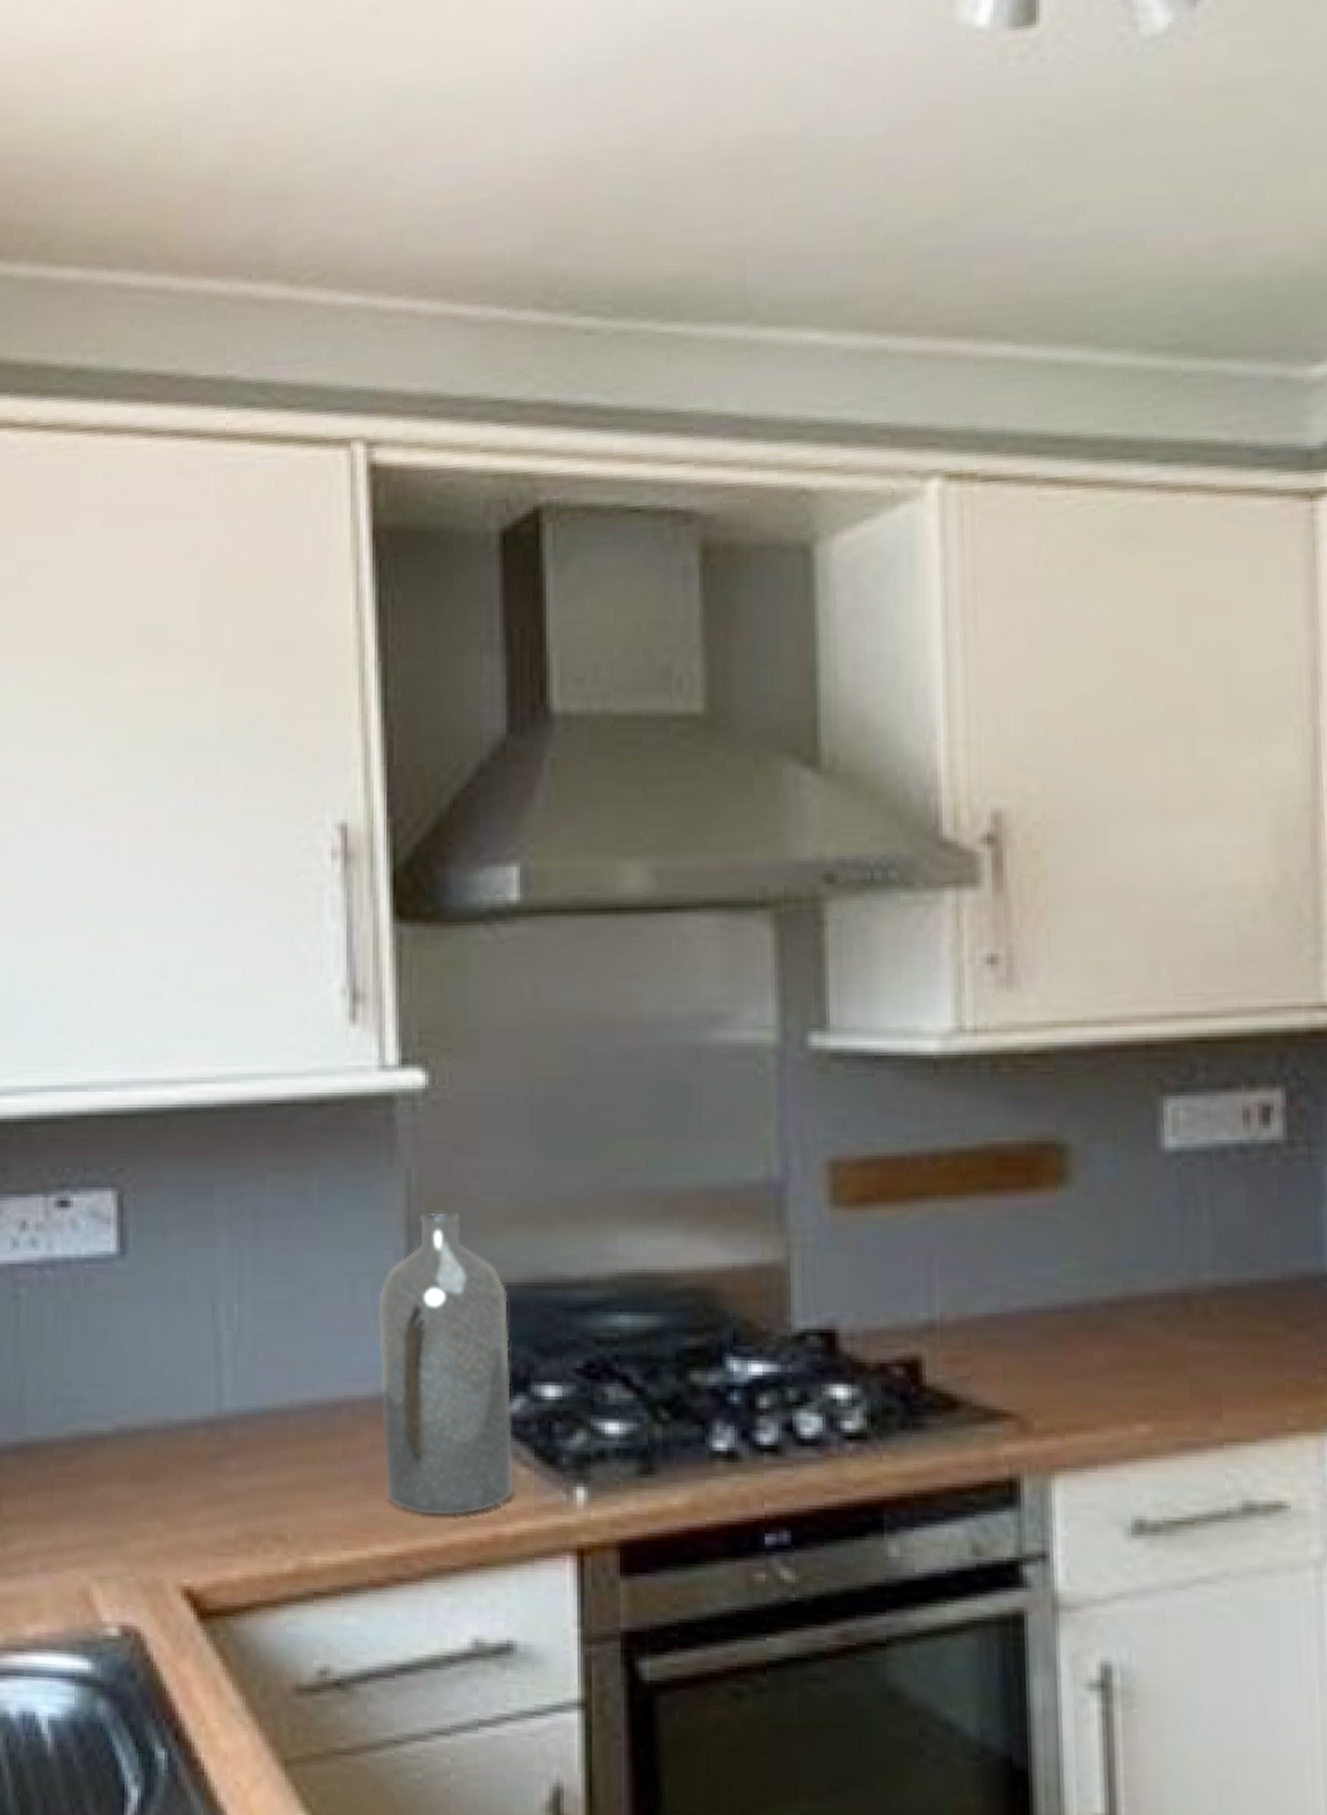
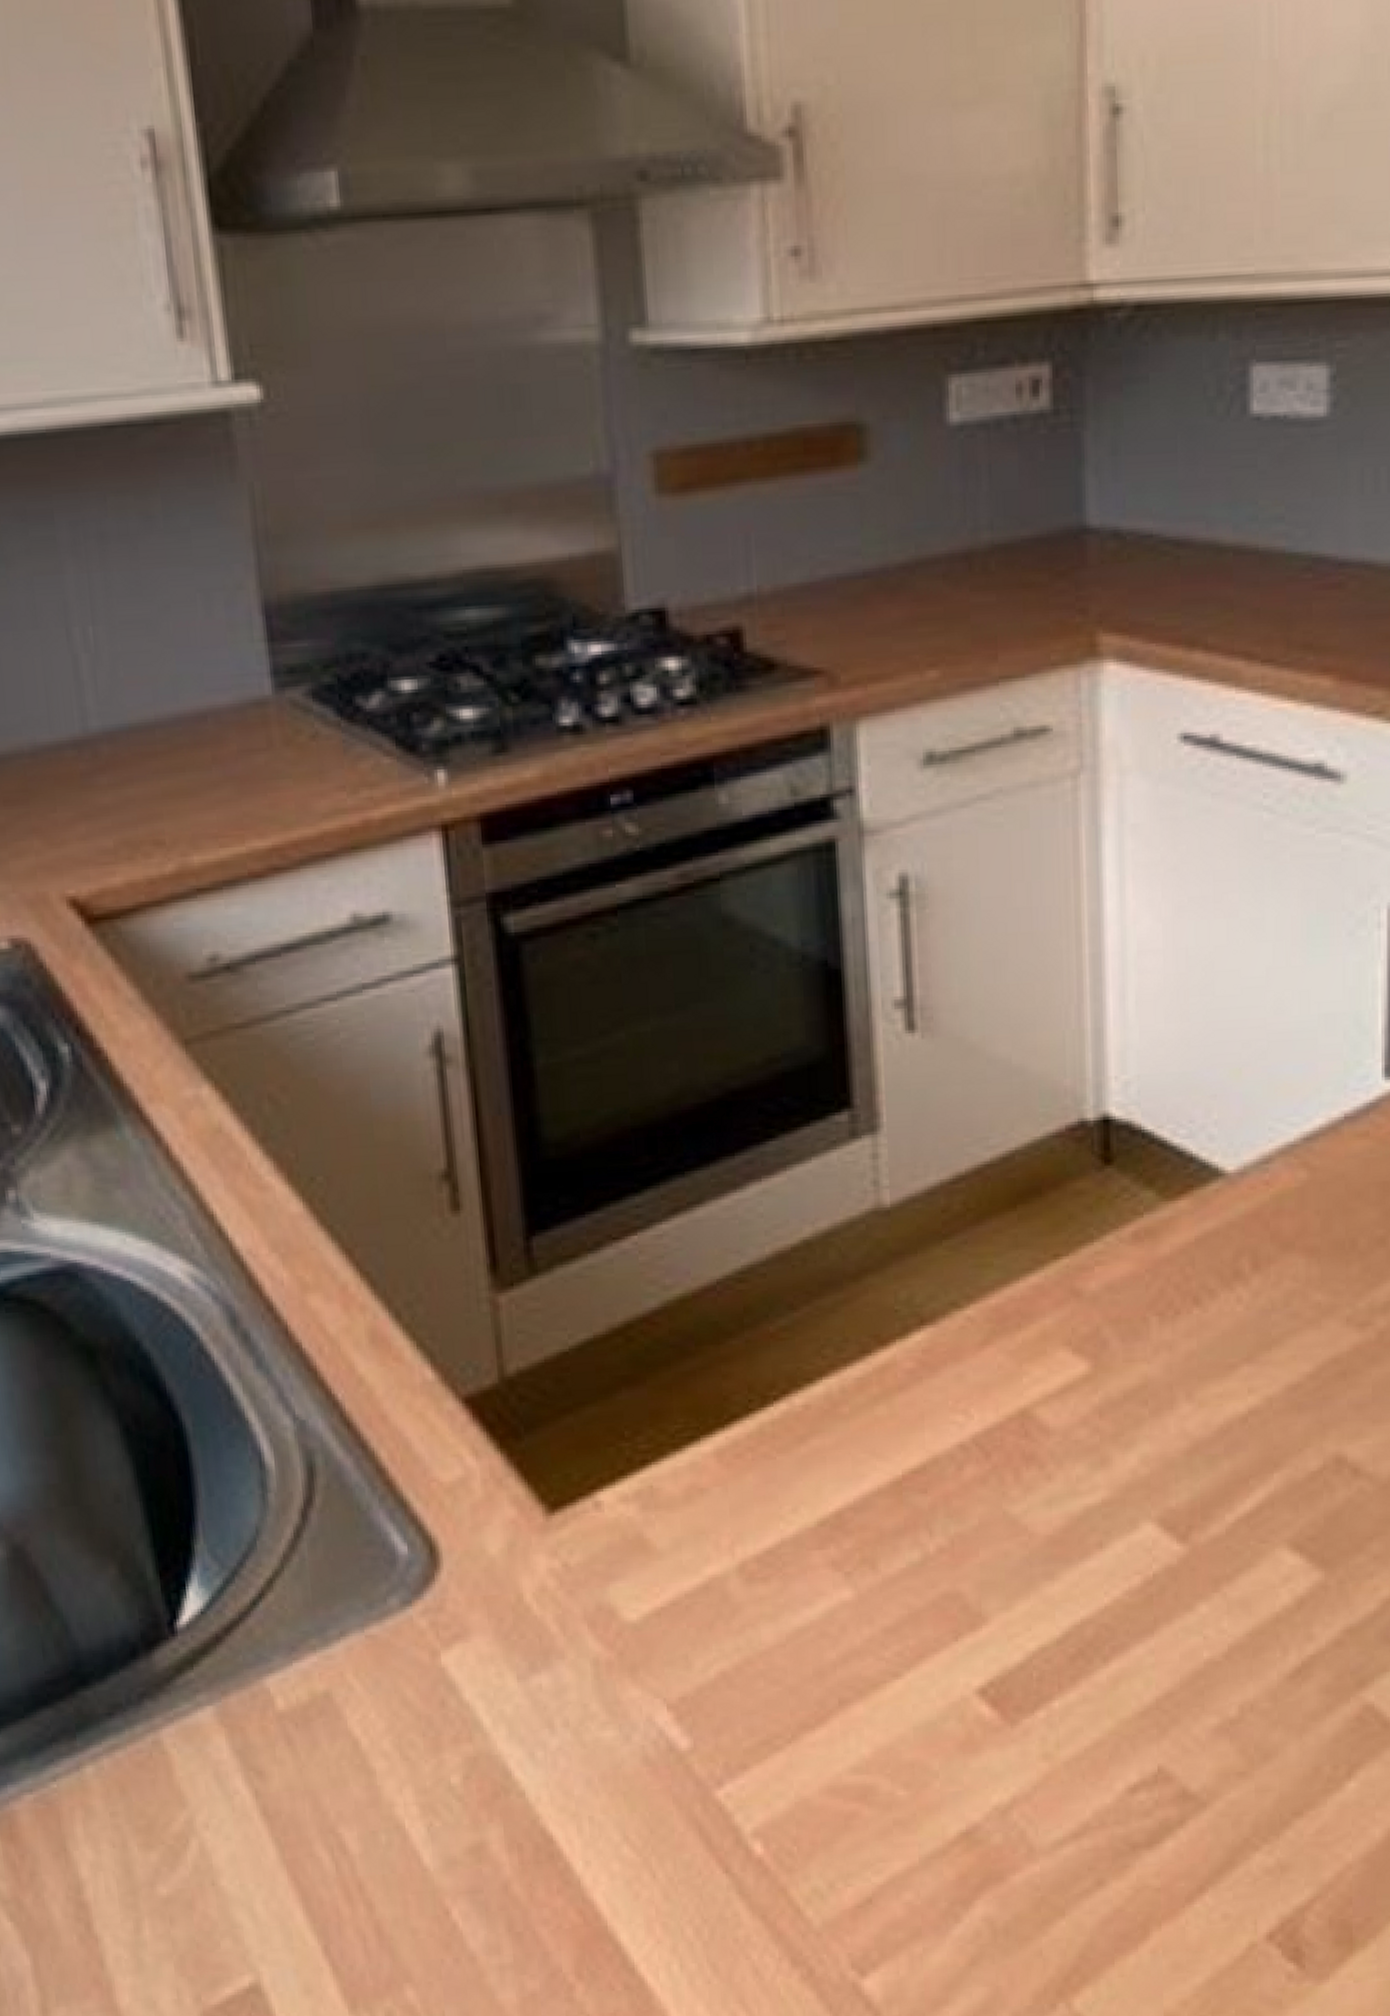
bottle: present [378,1212,514,1516] -> none [233,523,379,809]

